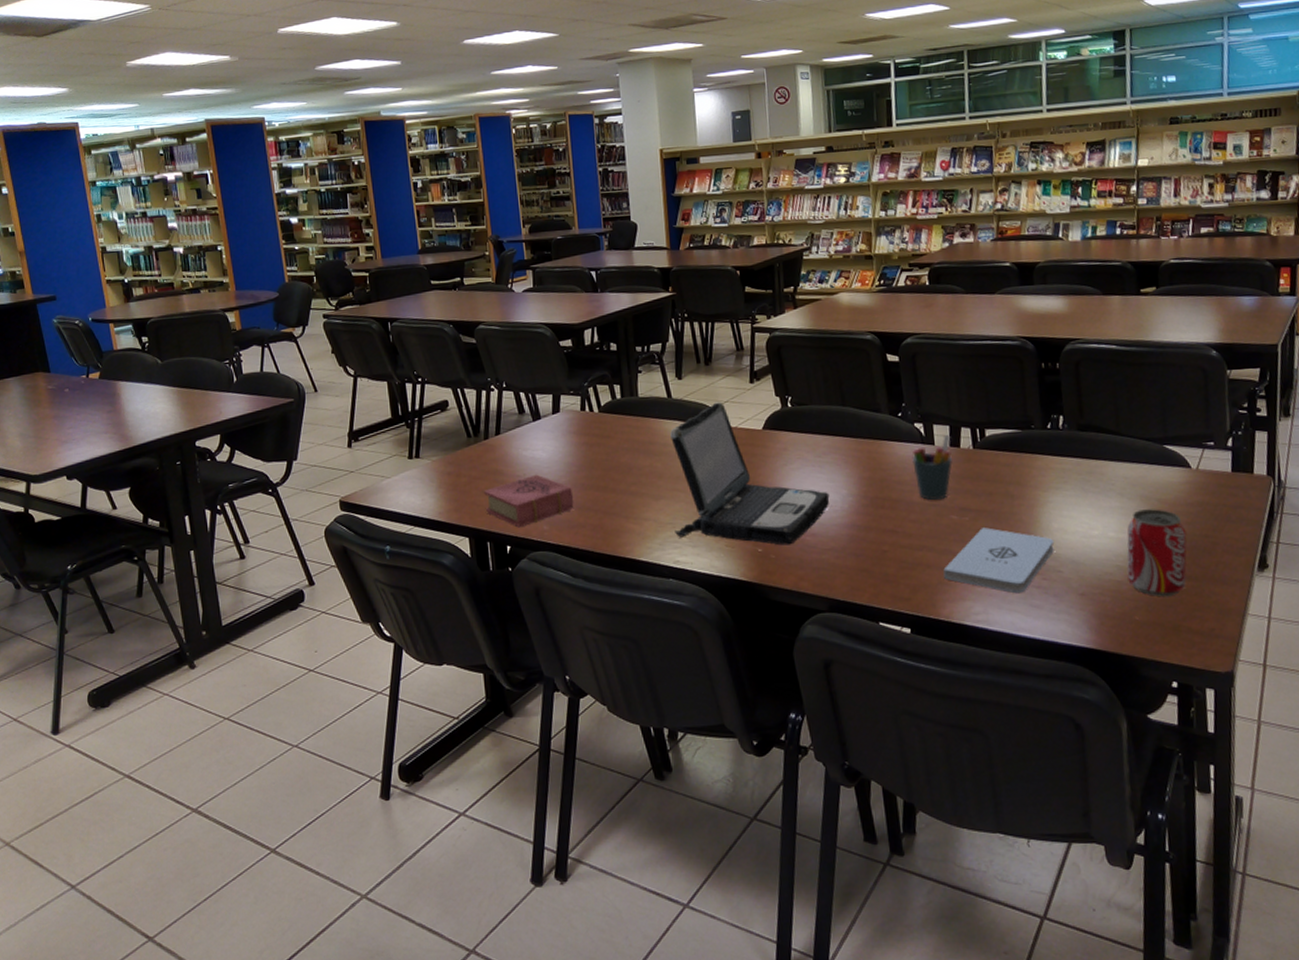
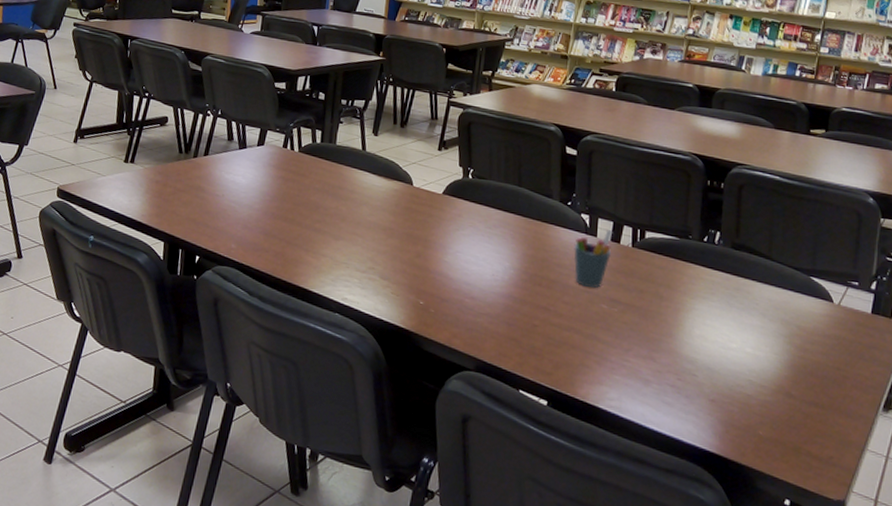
book: present [483,474,574,528] -> none [183,196,263,242]
laptop: present [670,402,830,545] -> none [348,162,493,304]
notepad: present [943,527,1055,594] -> none [586,321,694,389]
beverage can: present [1127,509,1187,596] -> none [757,332,820,418]

